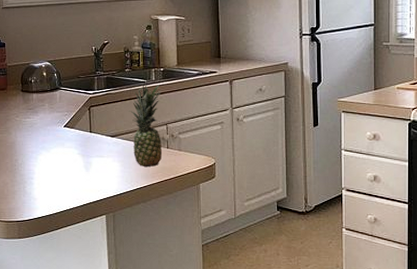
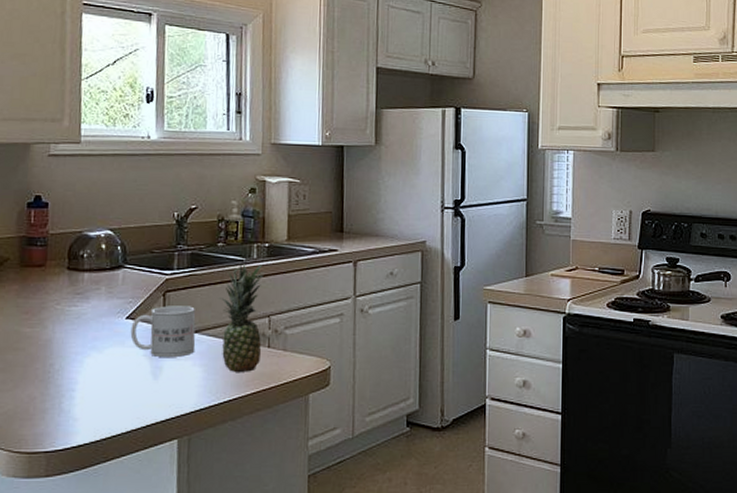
mug: none [68,117,114,155] -> present [130,306,196,357]

